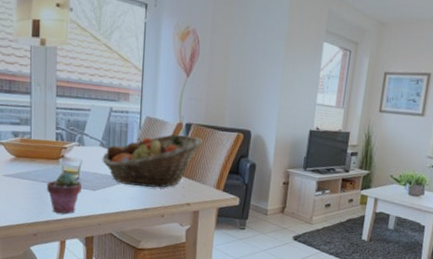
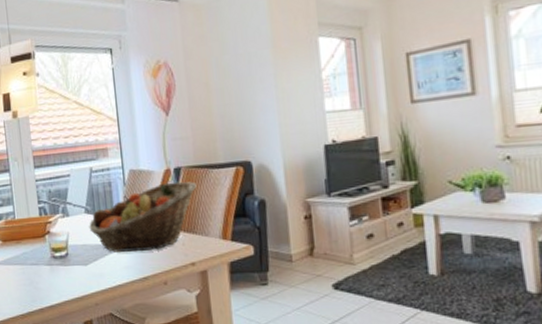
potted succulent: present [46,172,83,214] -> none [35,249,73,299]

